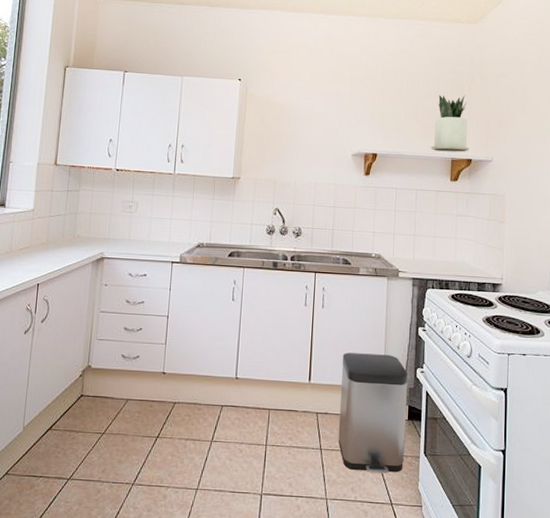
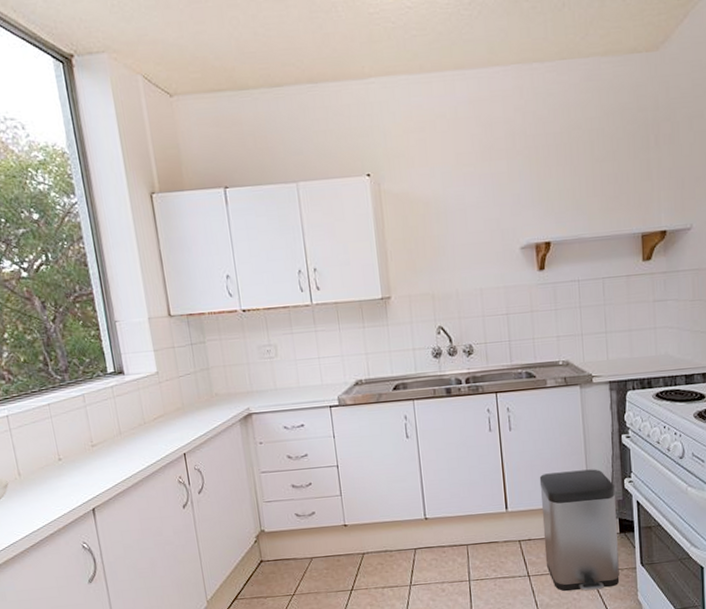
planter: present [430,94,471,153] -> none [614,149,664,228]

